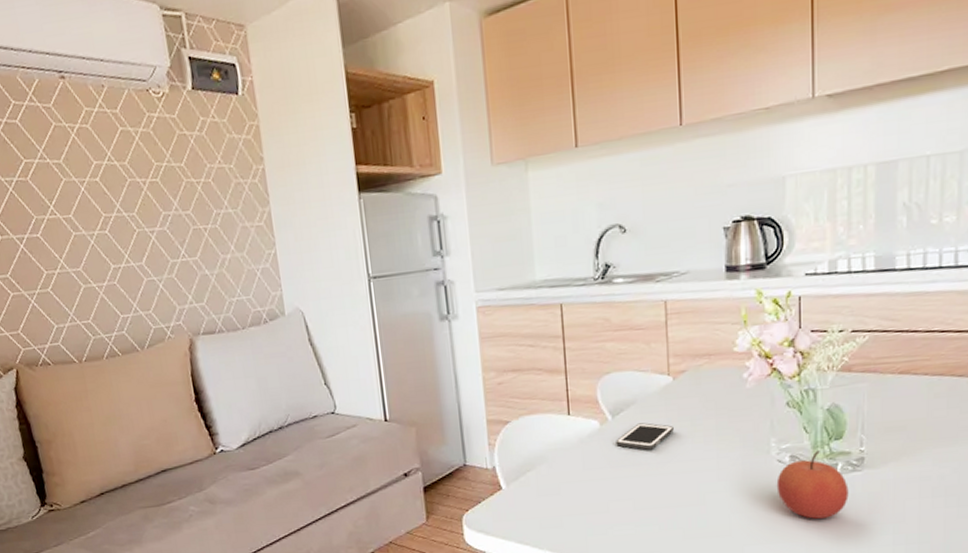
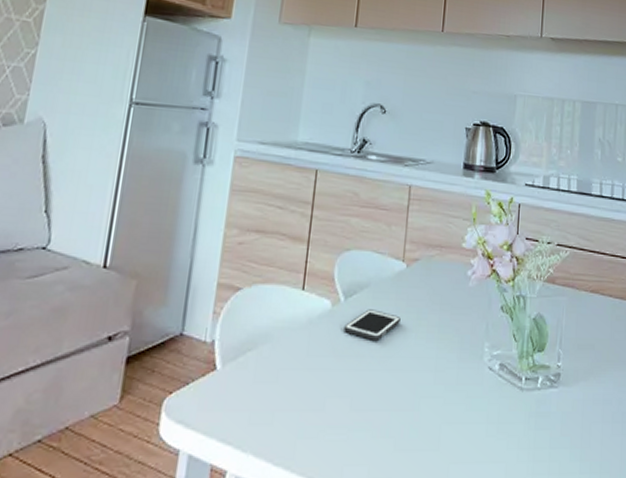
apple: present [776,450,849,519] -> none [485,361,546,437]

